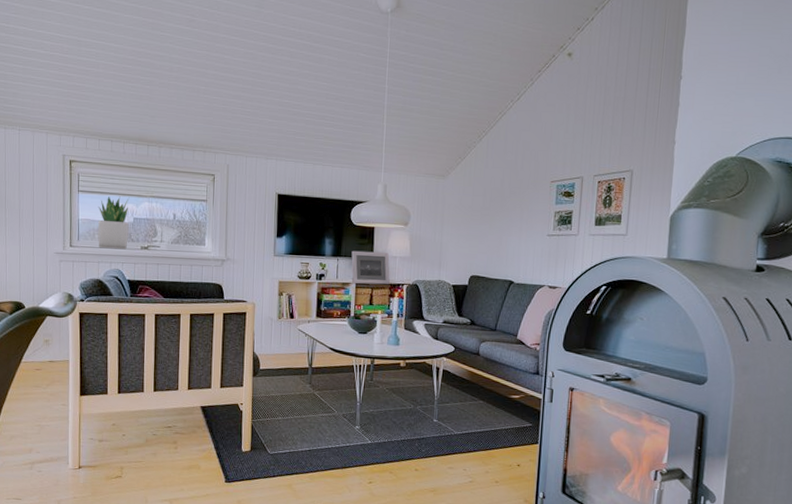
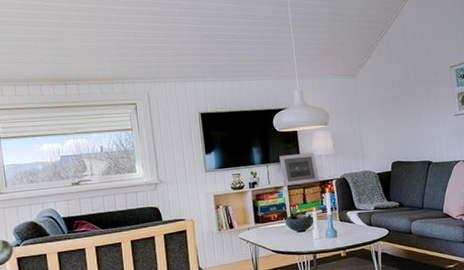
planter: present [98,196,130,250] -> none [22,136,58,191]

